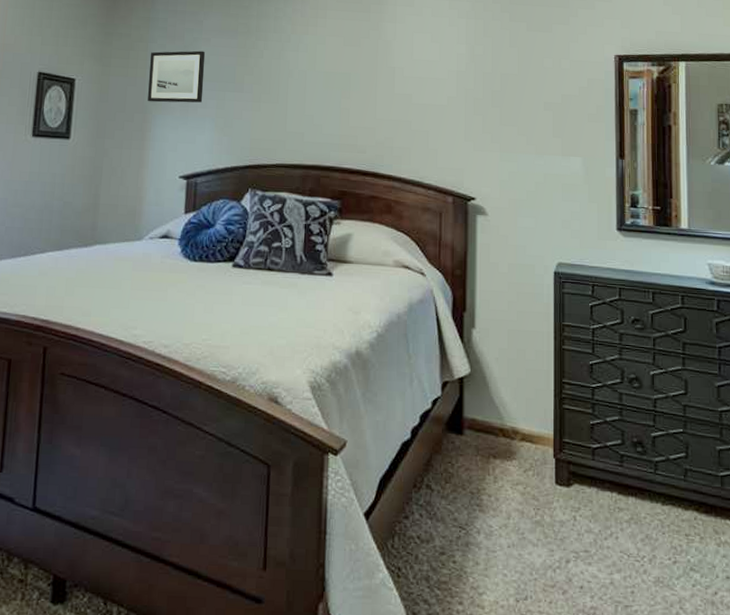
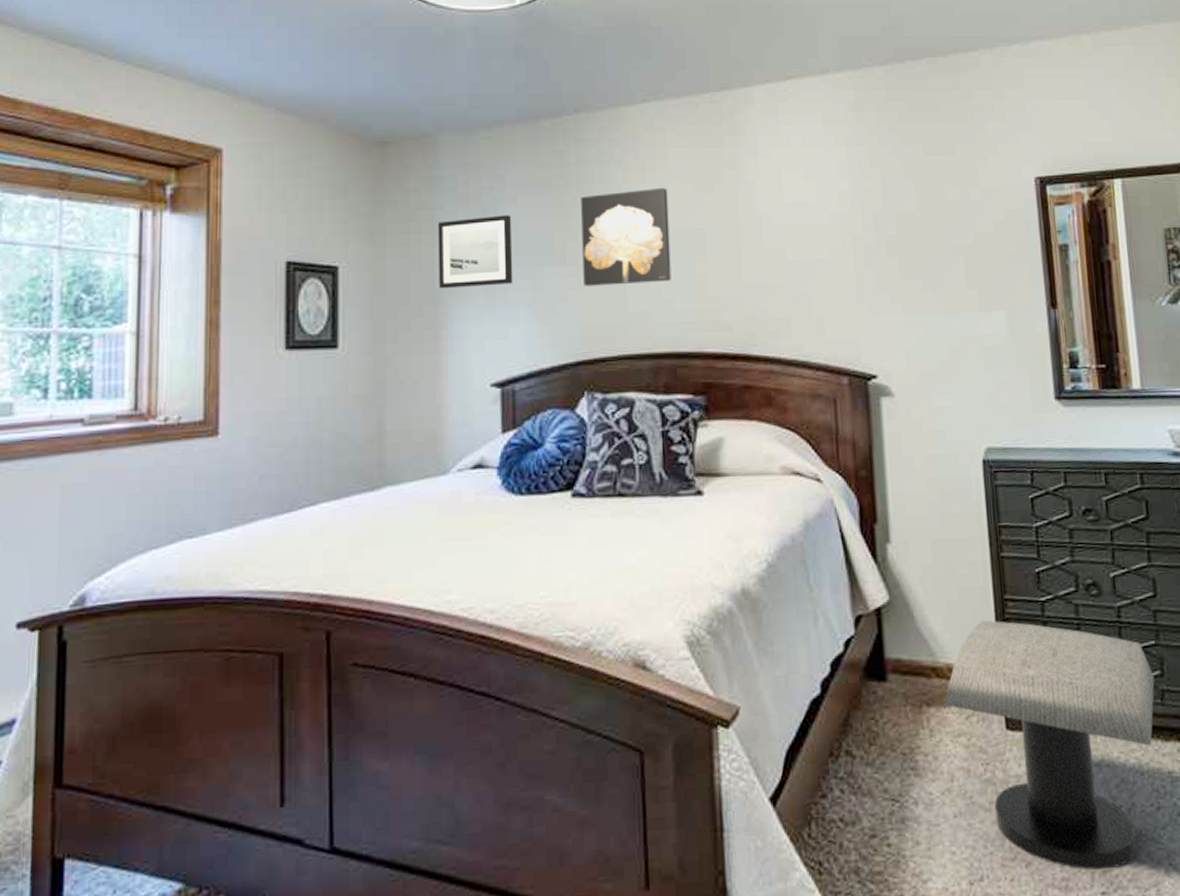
wall art: none [255,40,325,112] -> present [581,188,671,286]
stool: none [507,396,680,605] -> present [944,620,1155,871]

